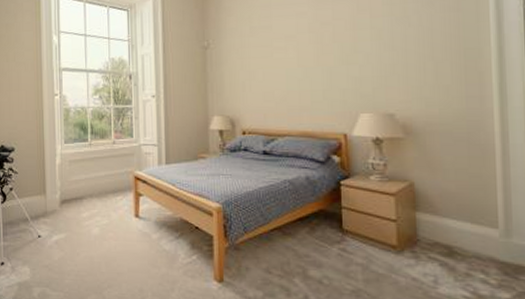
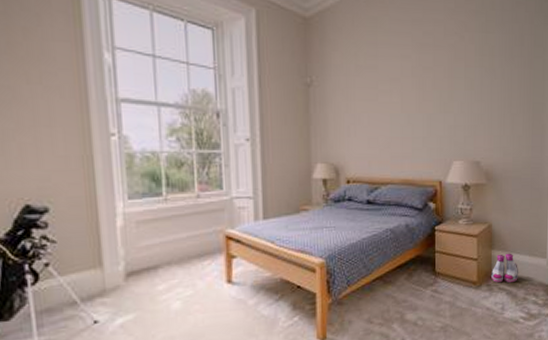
boots: none [417,217,456,252] -> present [491,253,518,282]

